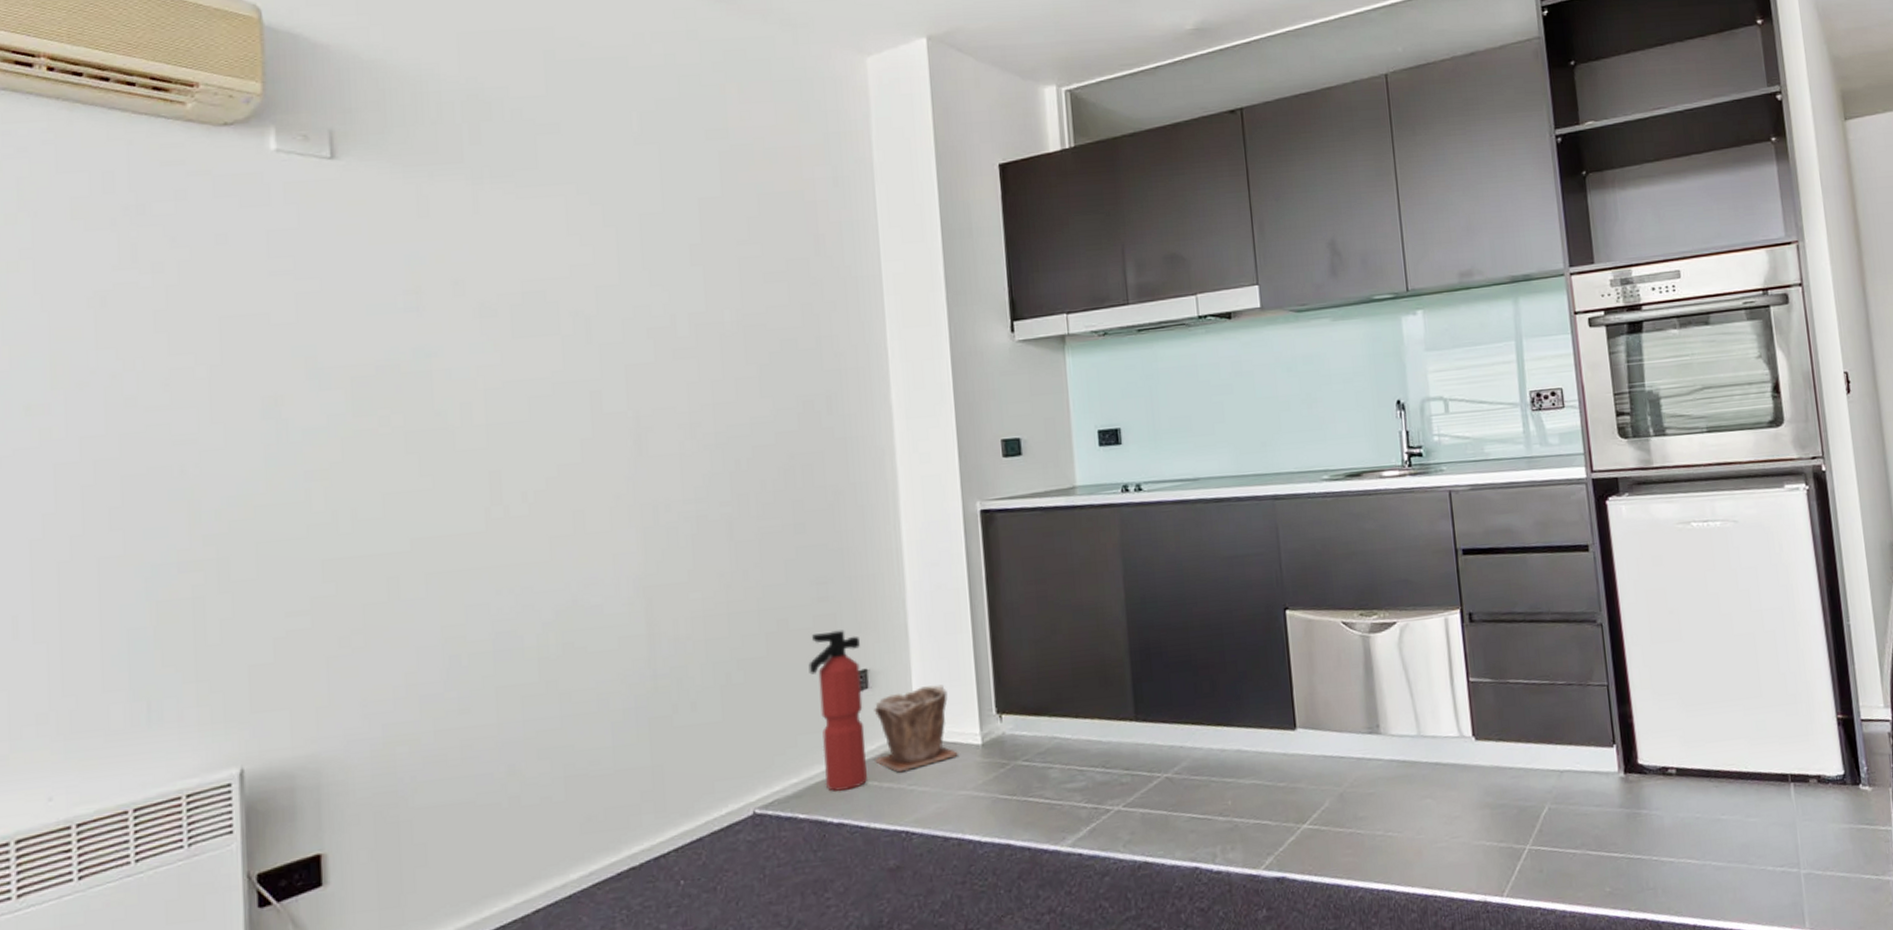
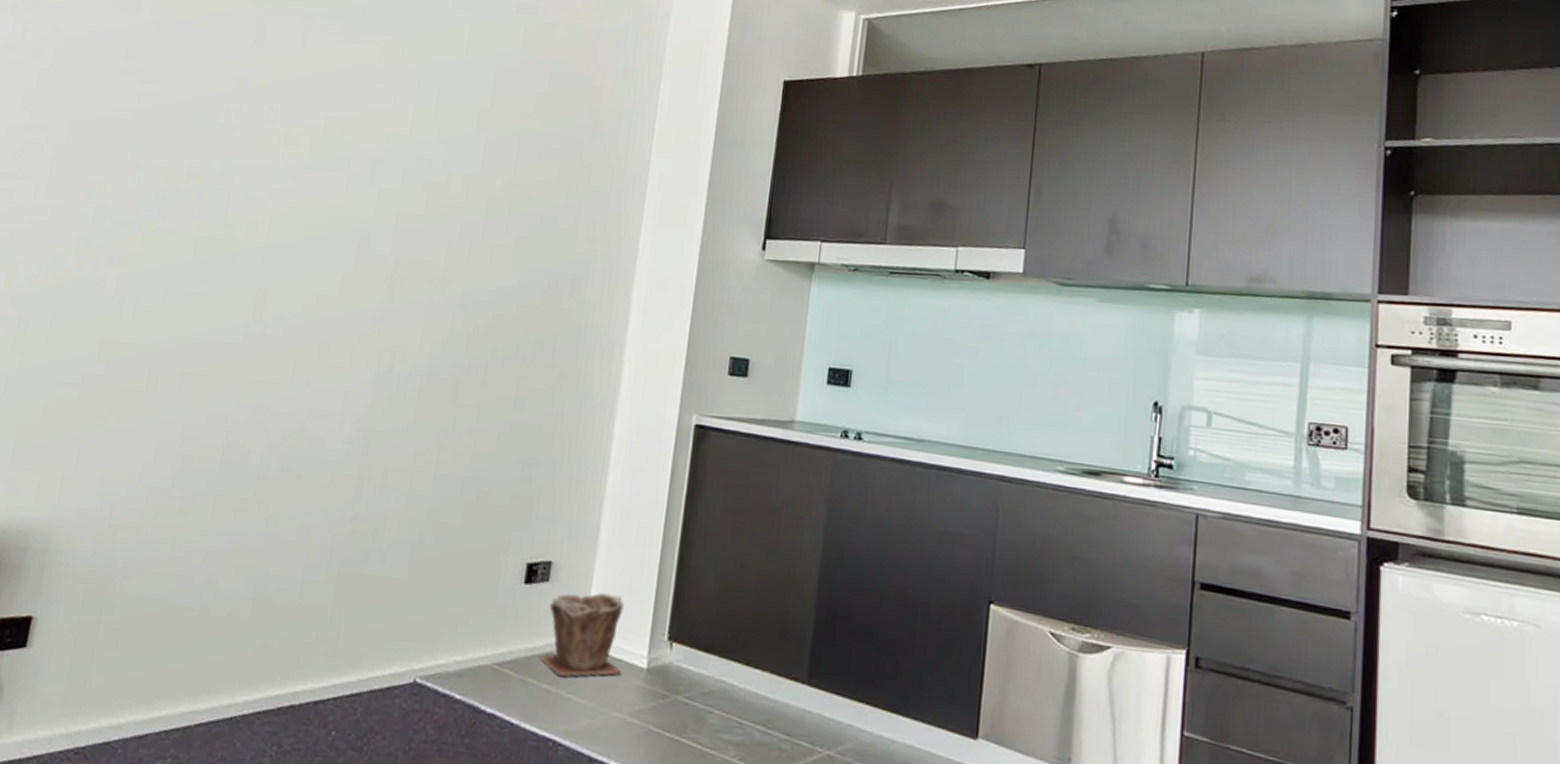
fire extinguisher: present [808,629,867,792] -> none [487,513,551,682]

